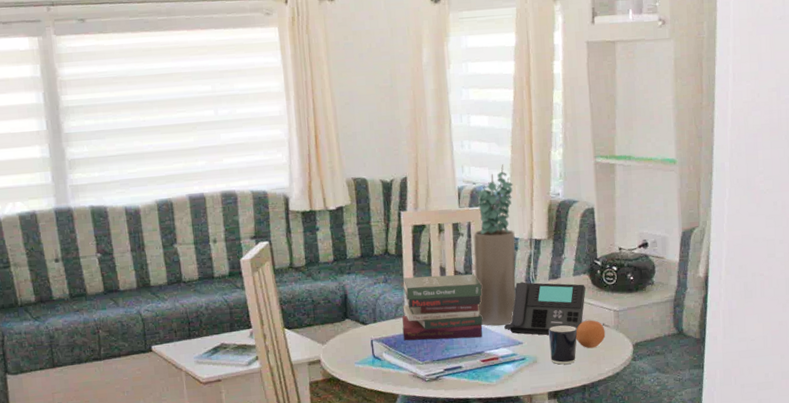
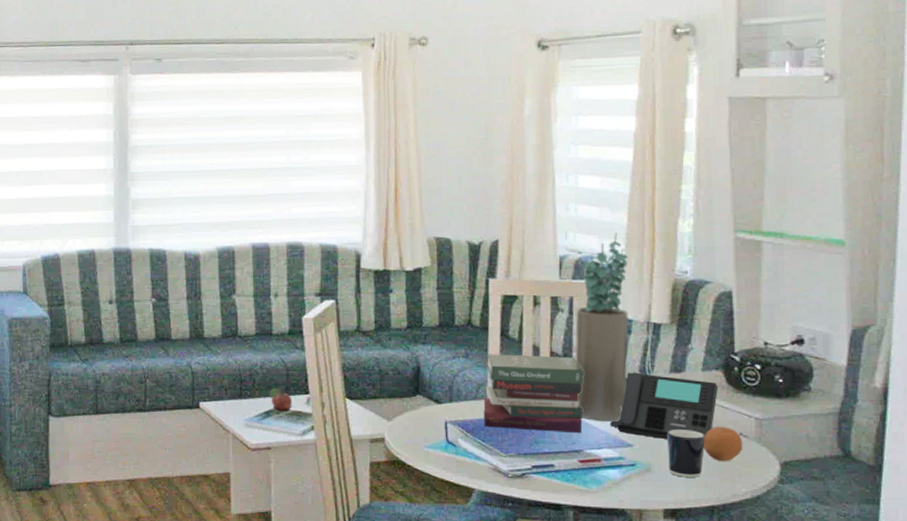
fruit: none [215,325,237,348] -> present [269,388,292,413]

